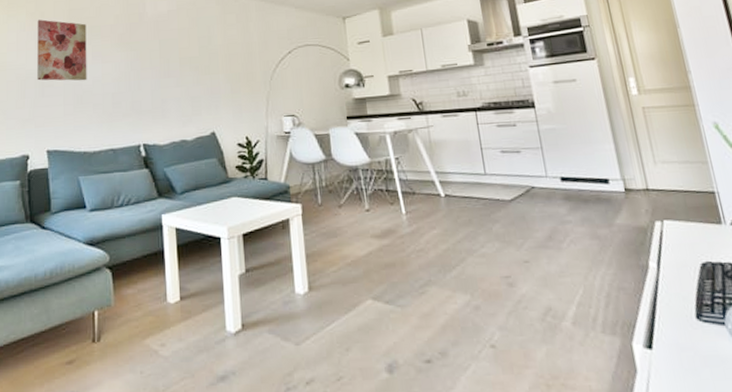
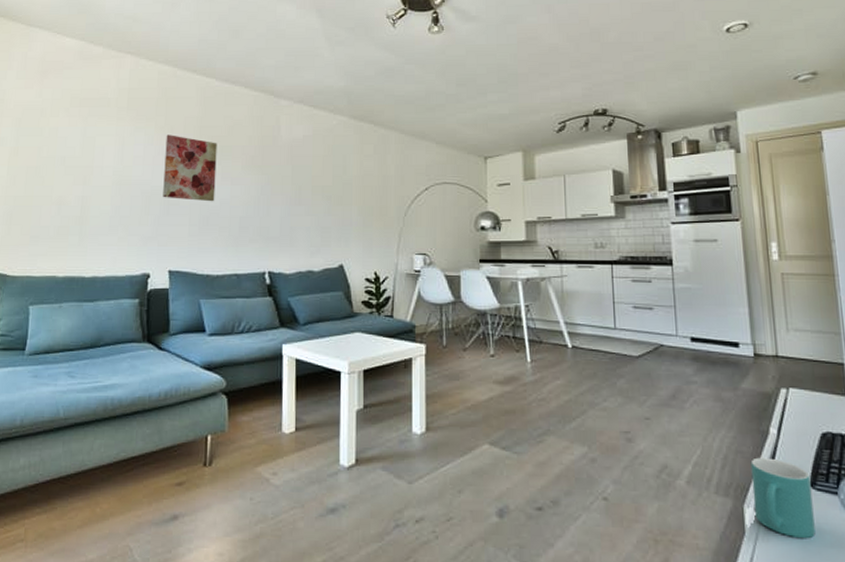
mug: none [634,292,708,373] -> present [750,457,815,539]

